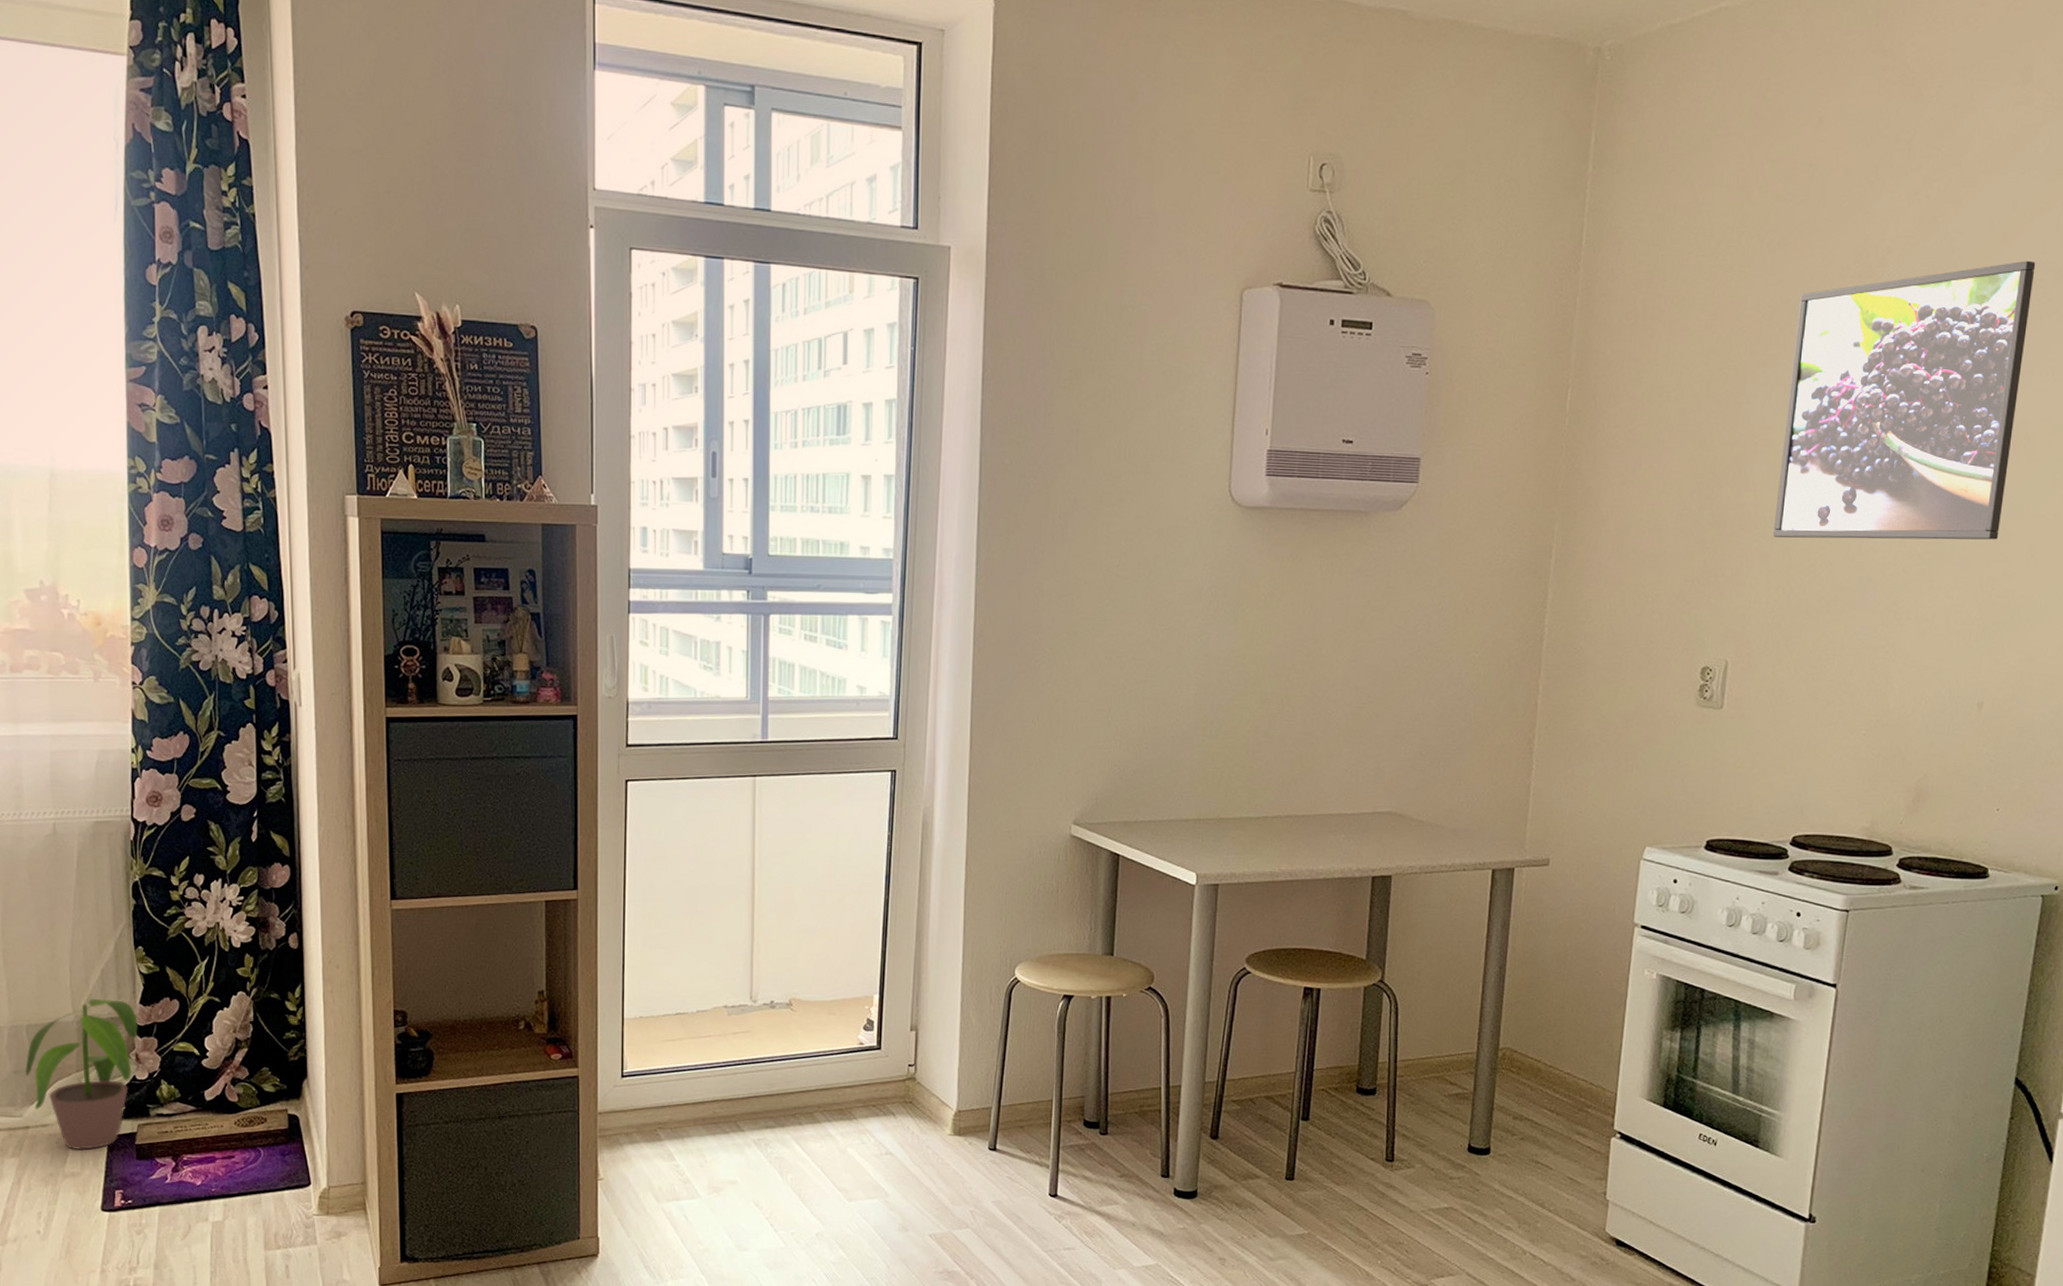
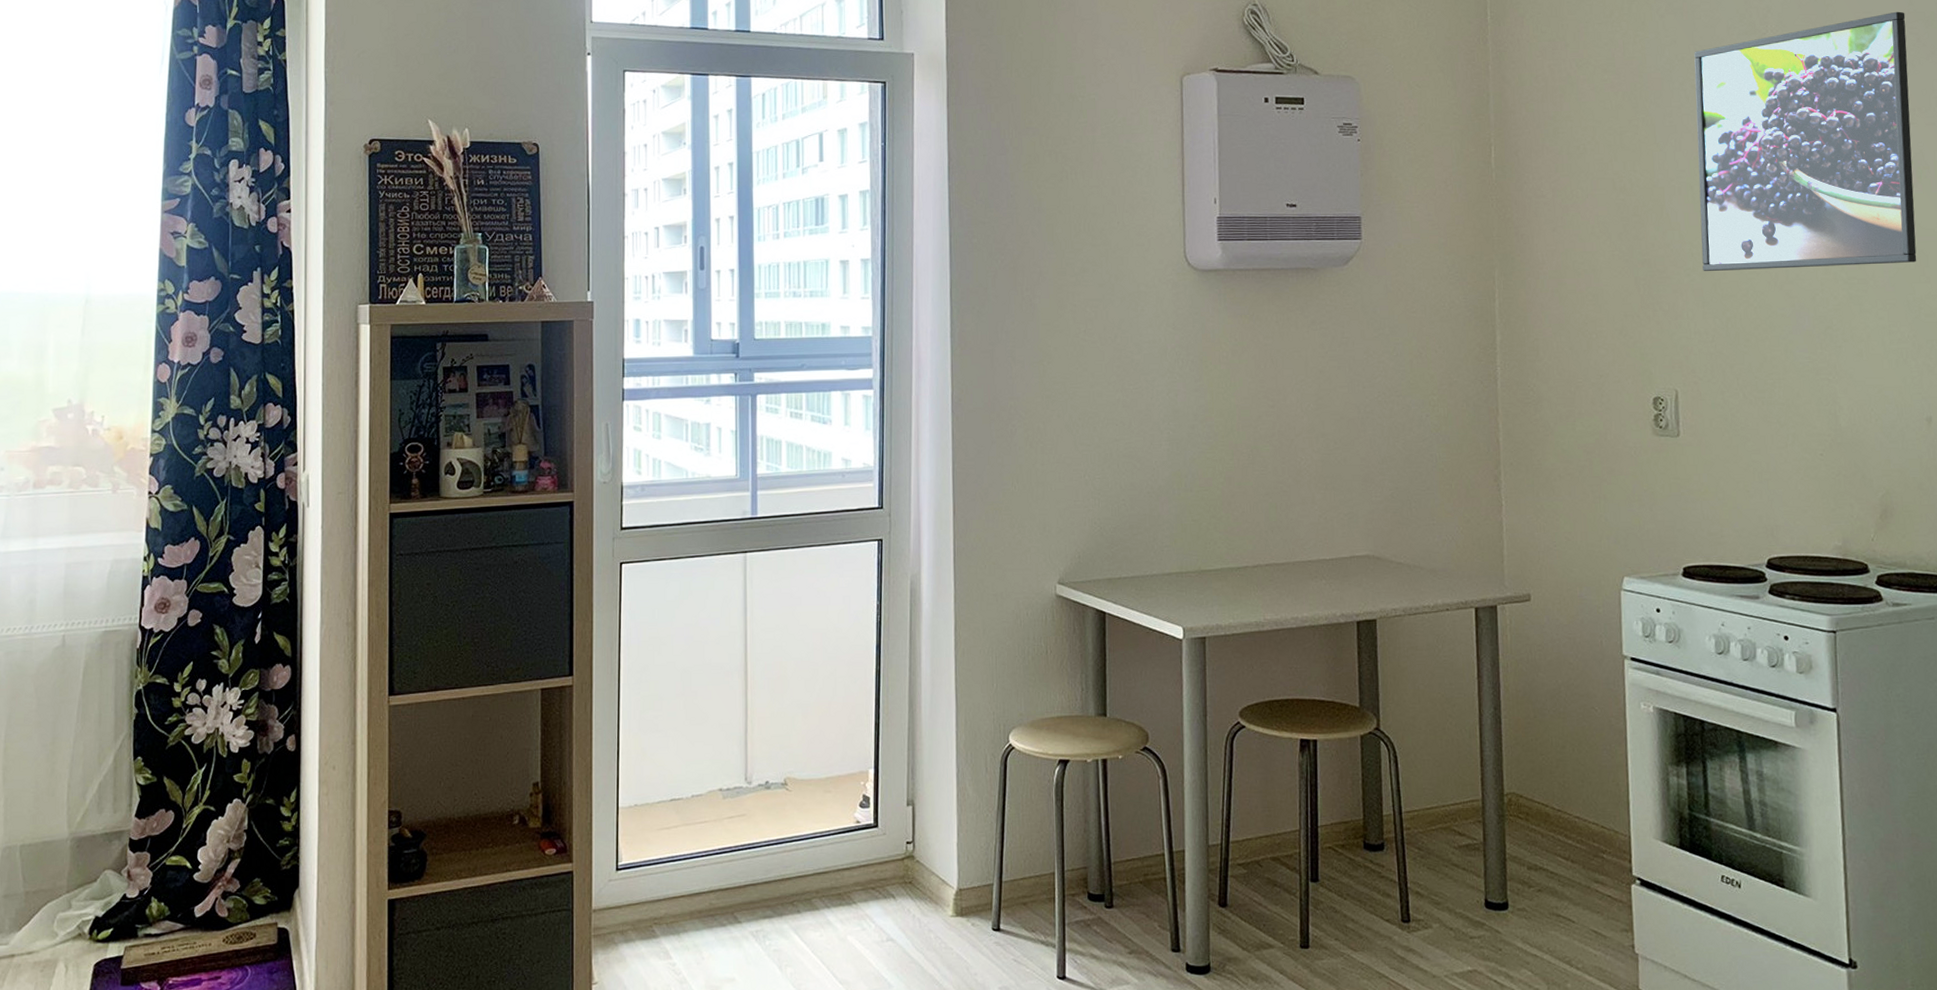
potted plant: present [25,998,138,1150] -> none [15,813,132,978]

